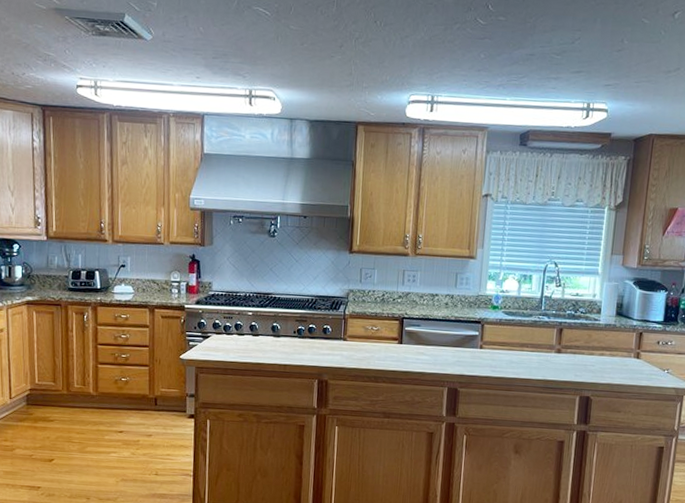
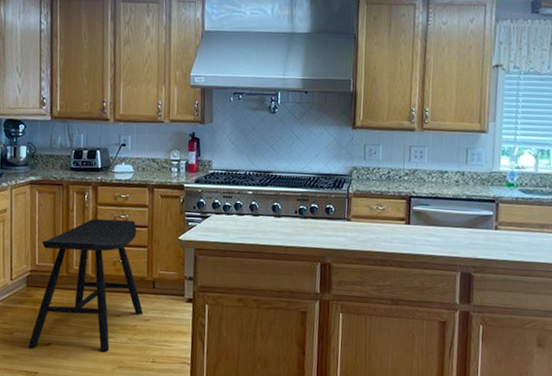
stool: none [30,338,146,466] -> present [28,218,144,352]

